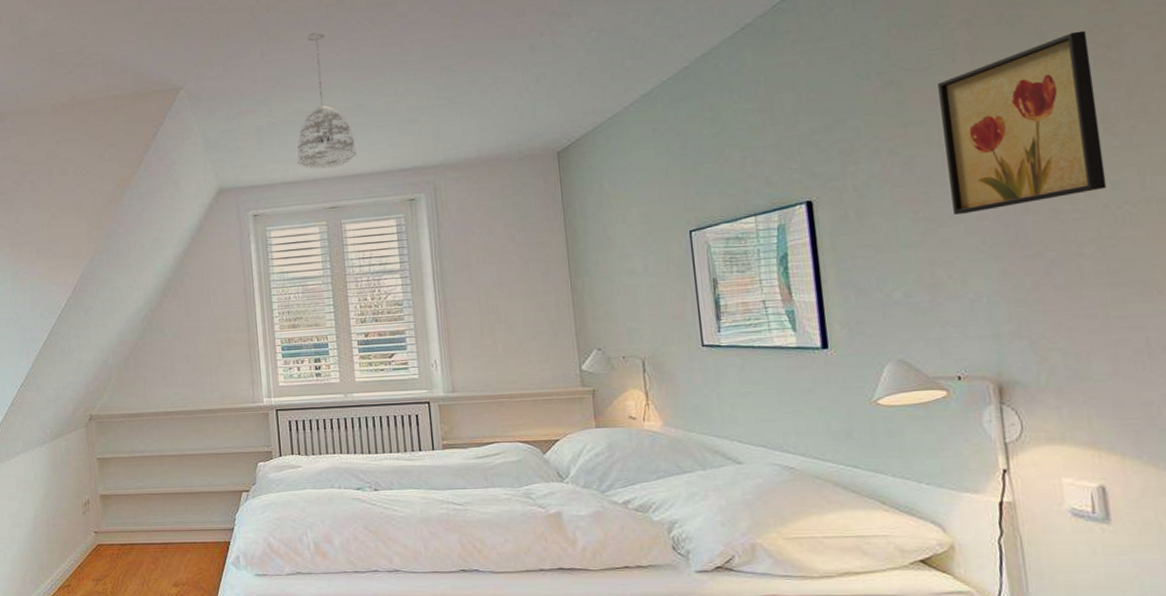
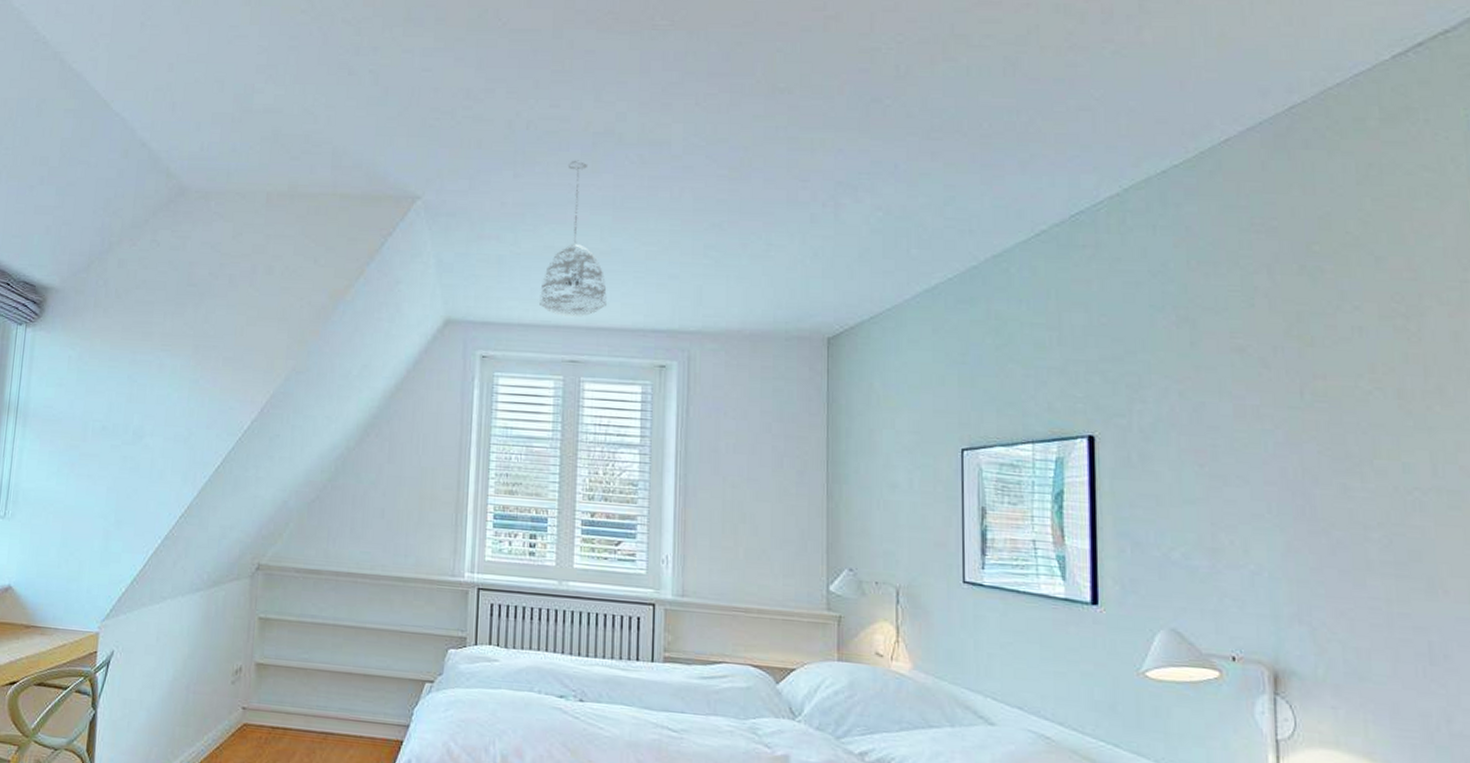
wall art: present [938,30,1107,214] -> none [1234,295,1398,476]

